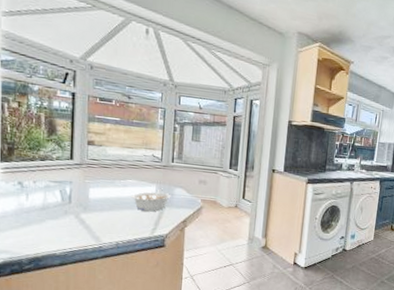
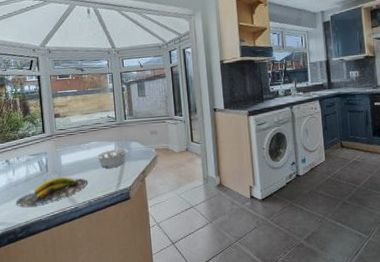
banana: none [26,211,118,238] -> present [16,177,87,207]

